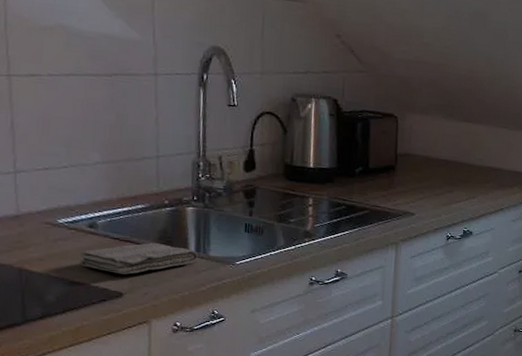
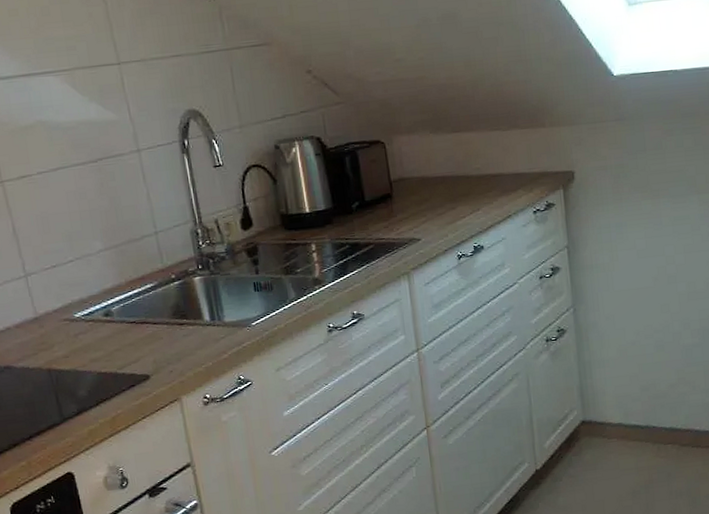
washcloth: present [80,242,198,275] -> none [101,319,215,357]

